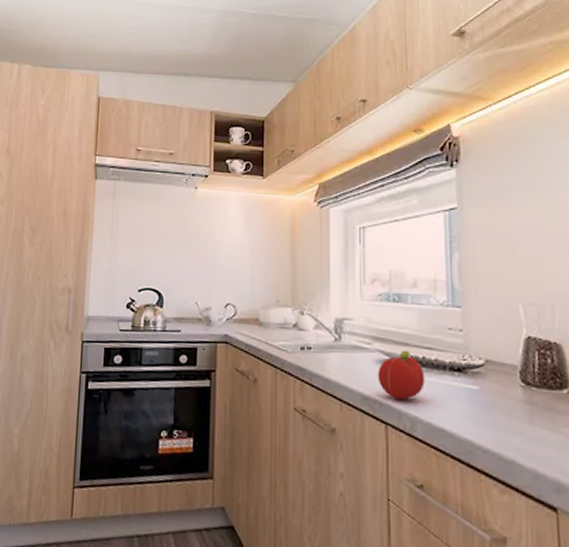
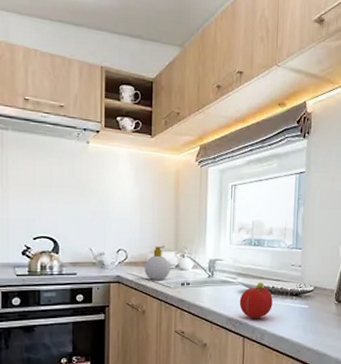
soap bottle: none [256,301,287,343] -> present [144,246,171,281]

